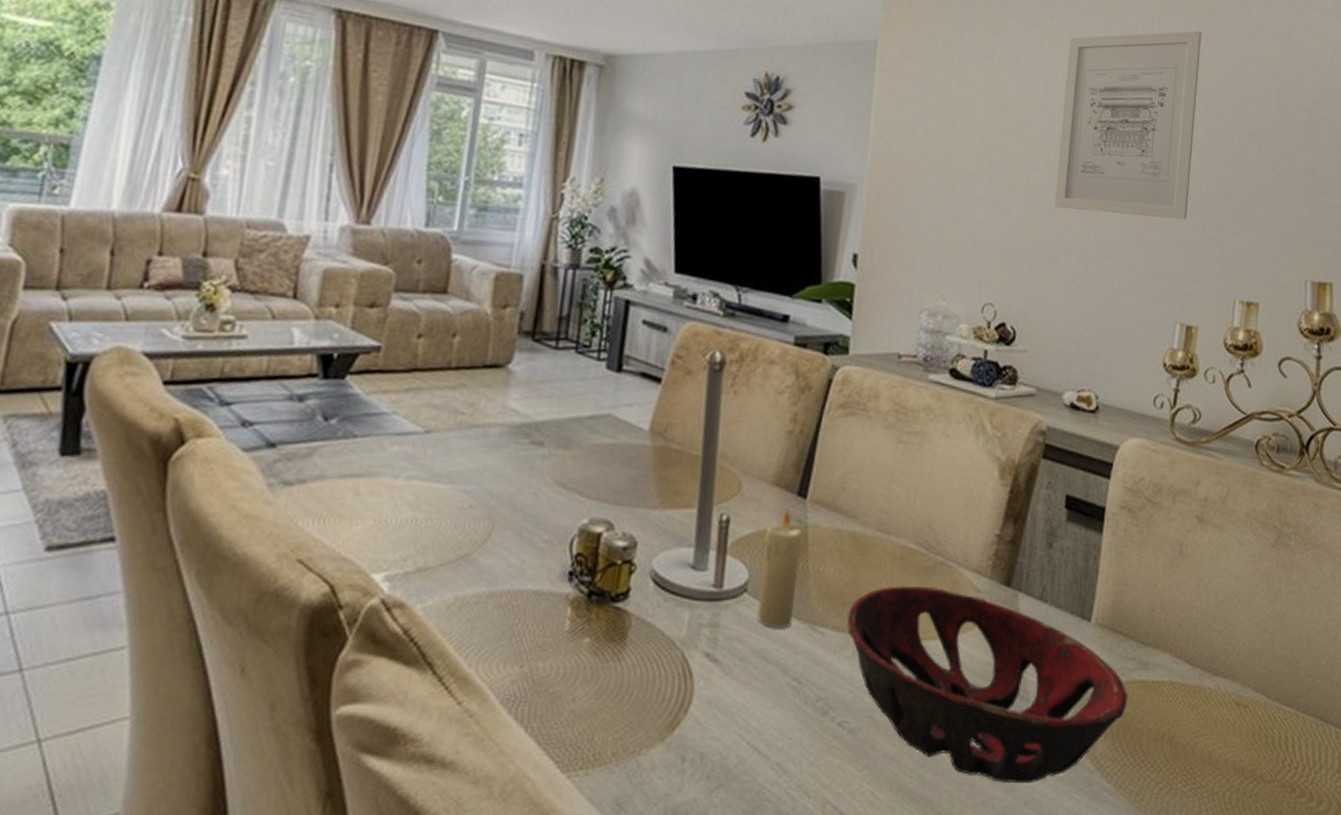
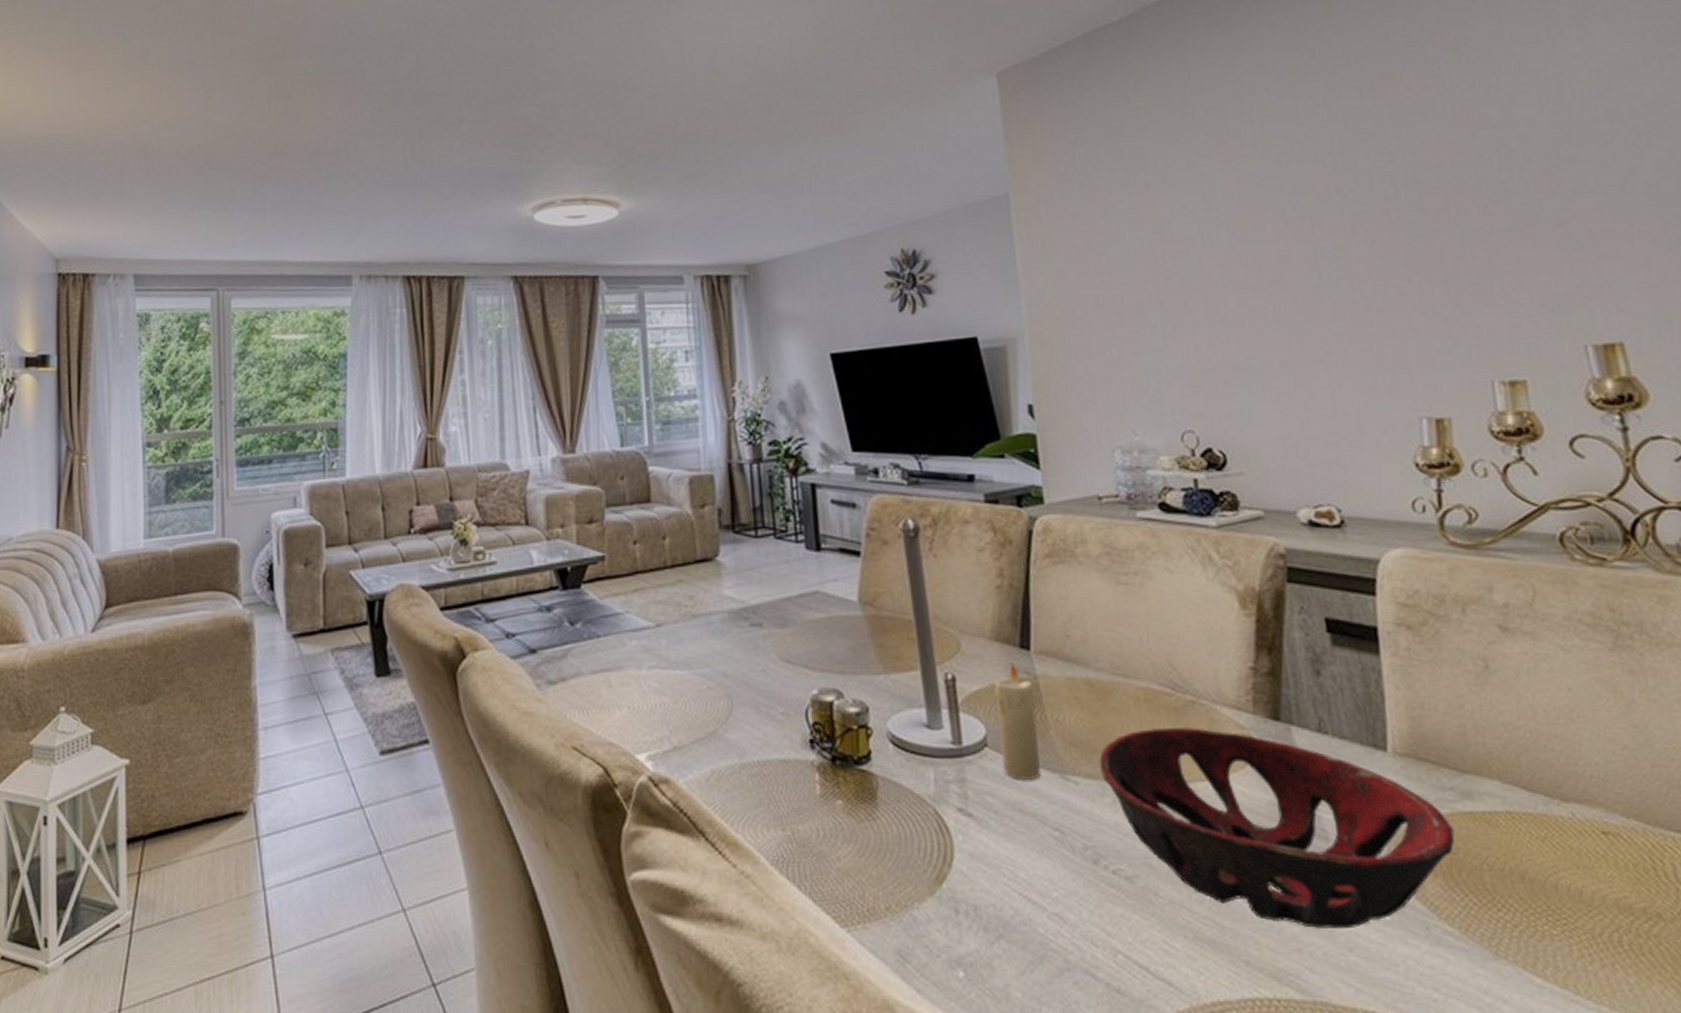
wall art: present [1054,30,1202,220] -> none [1221,102,1408,320]

